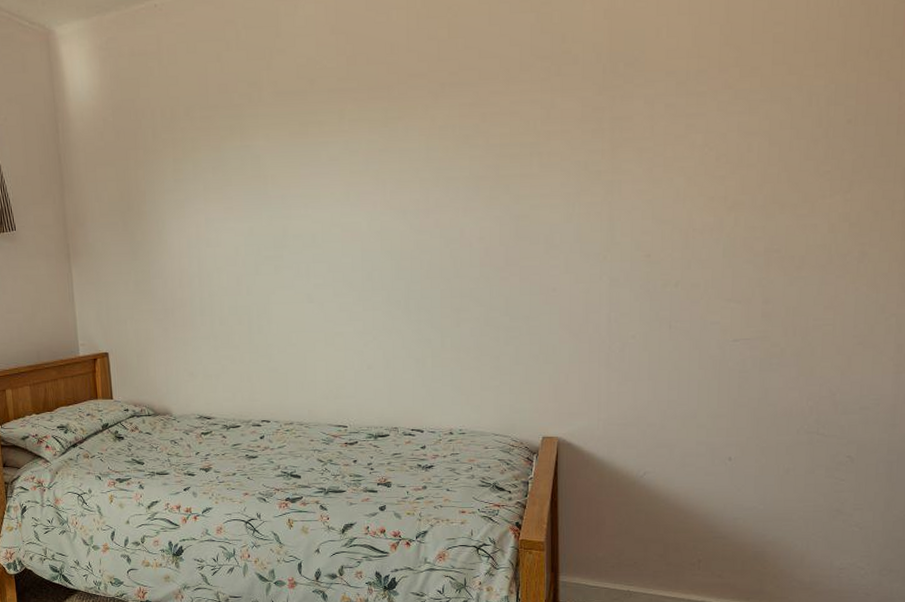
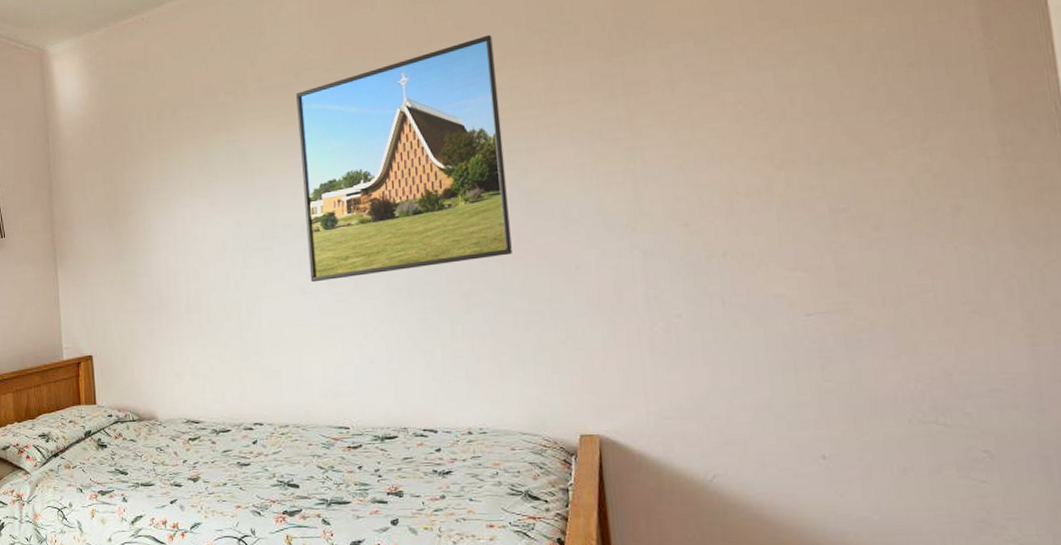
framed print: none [310,57,499,292] -> present [296,34,512,283]

